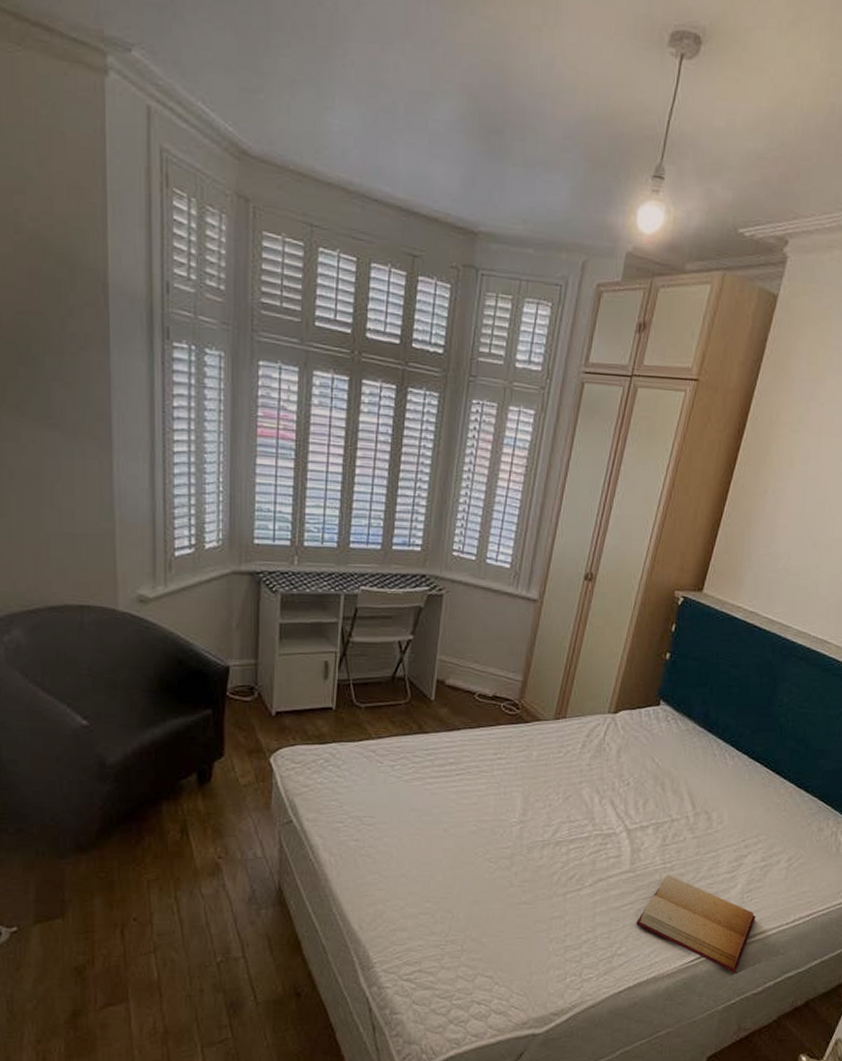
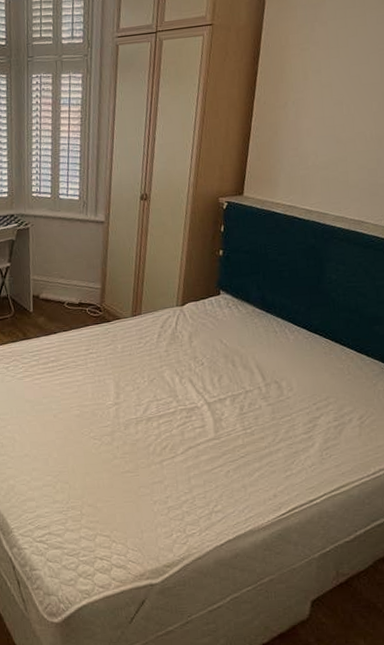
bible: present [636,875,756,974] -> none [227,439,337,524]

